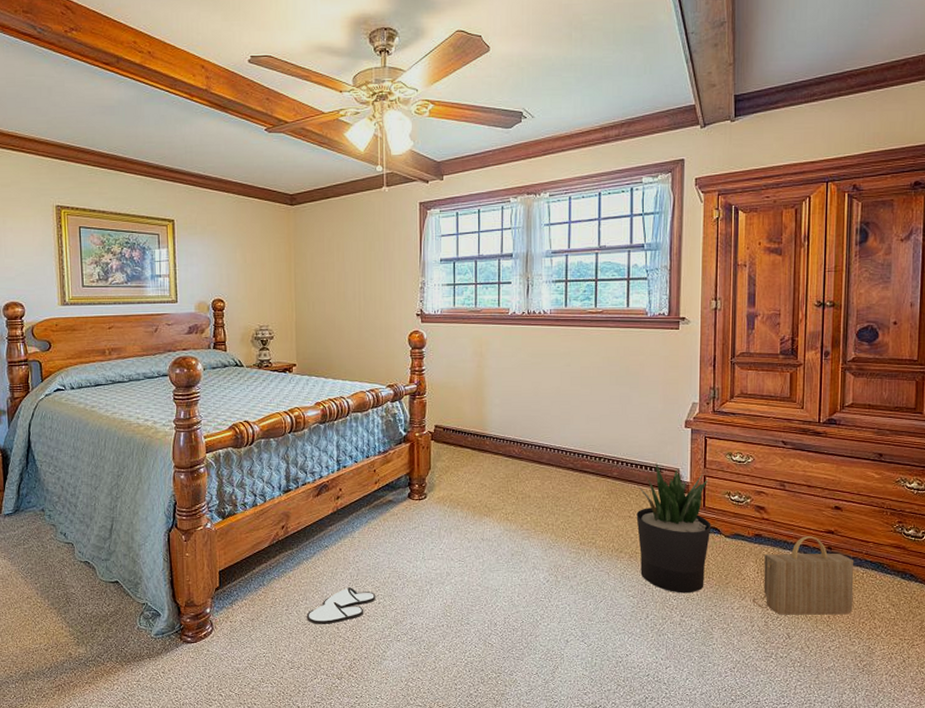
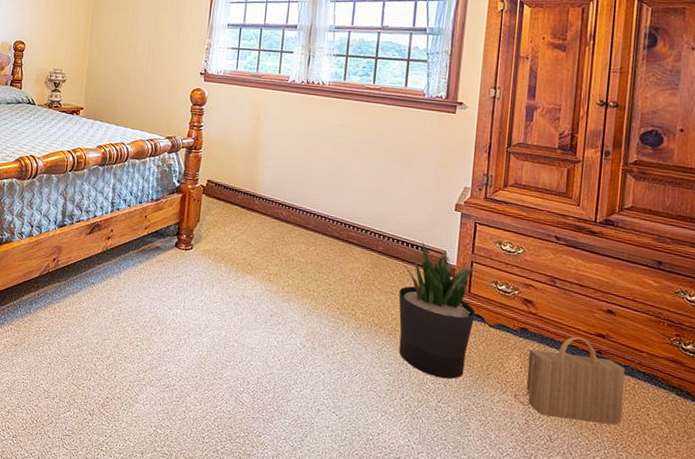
slippers: present [306,587,376,624] -> none [66,326,135,360]

